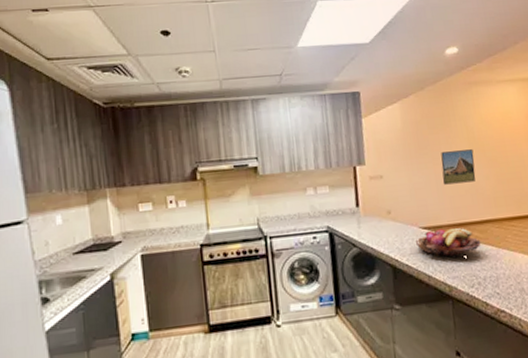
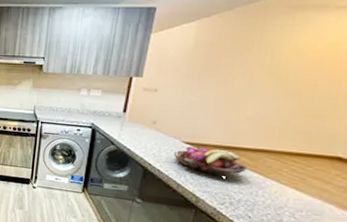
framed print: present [441,149,476,185] -> none [222,76,272,111]

